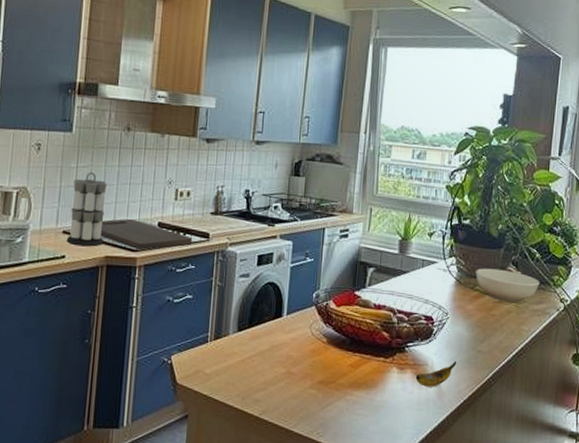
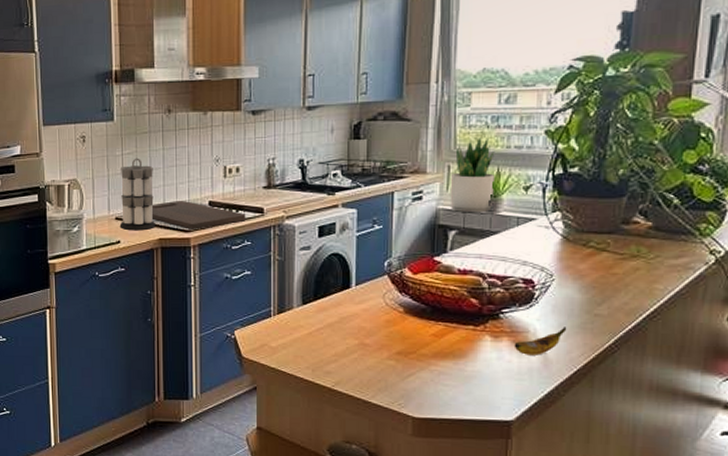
planter: none [370,186,408,254] -> present [450,137,495,213]
bowl: present [475,268,540,302] -> none [587,221,679,258]

